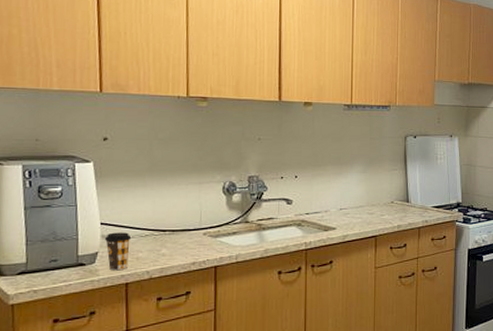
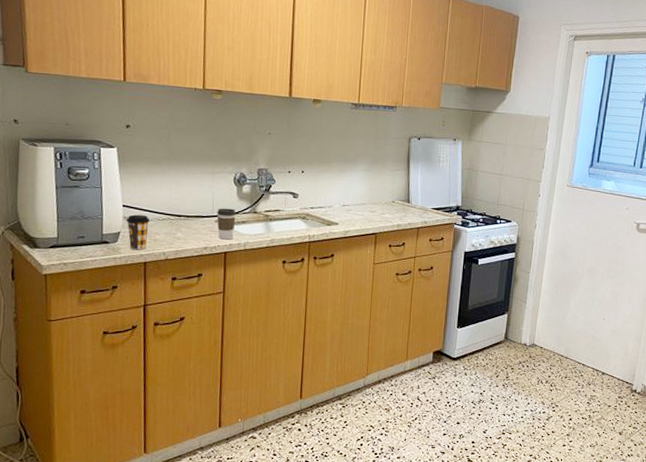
coffee cup: none [205,219,226,253] -> present [217,208,236,240]

